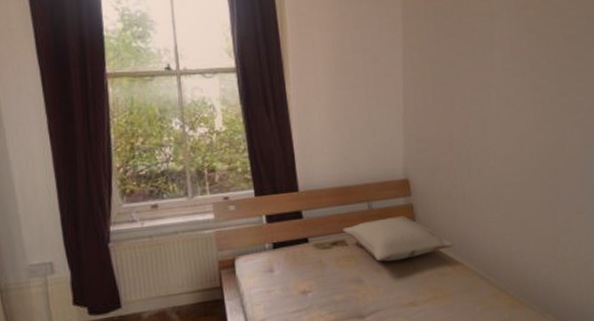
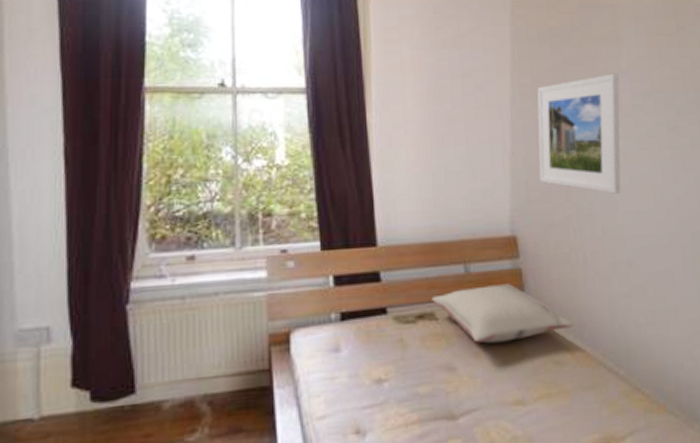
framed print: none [424,43,493,142] -> present [537,73,621,194]

